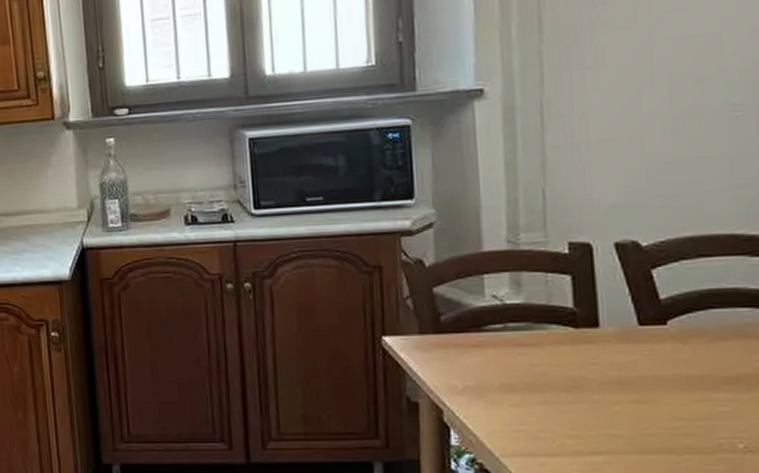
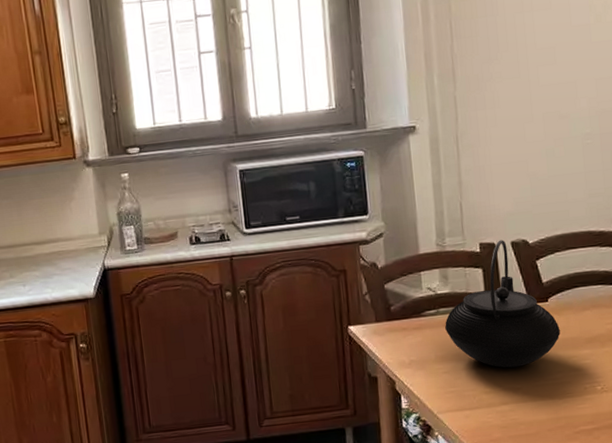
teapot: none [515,239,684,407] -> present [445,240,560,368]

